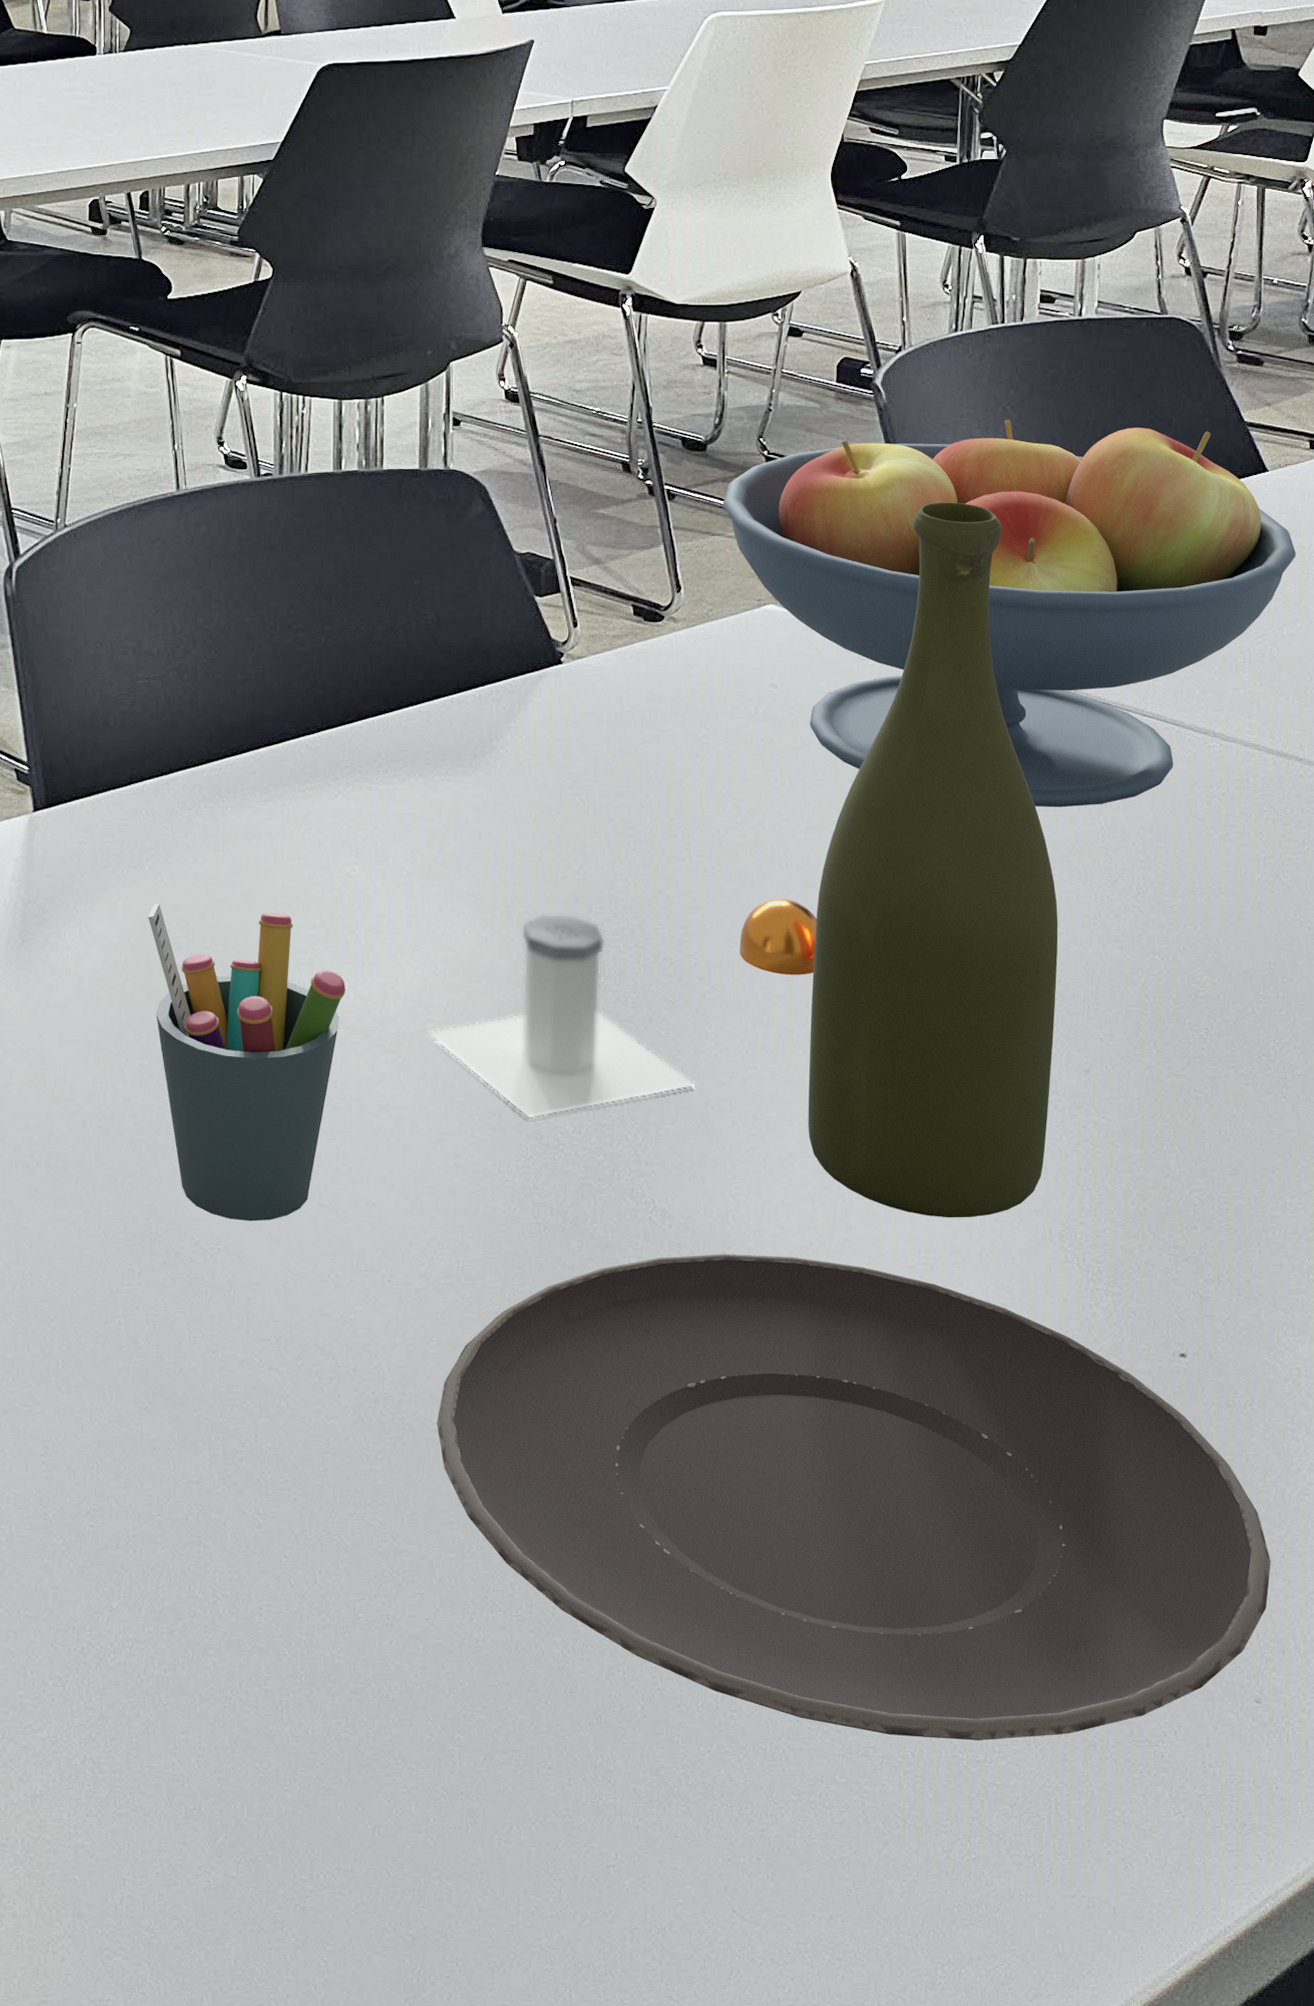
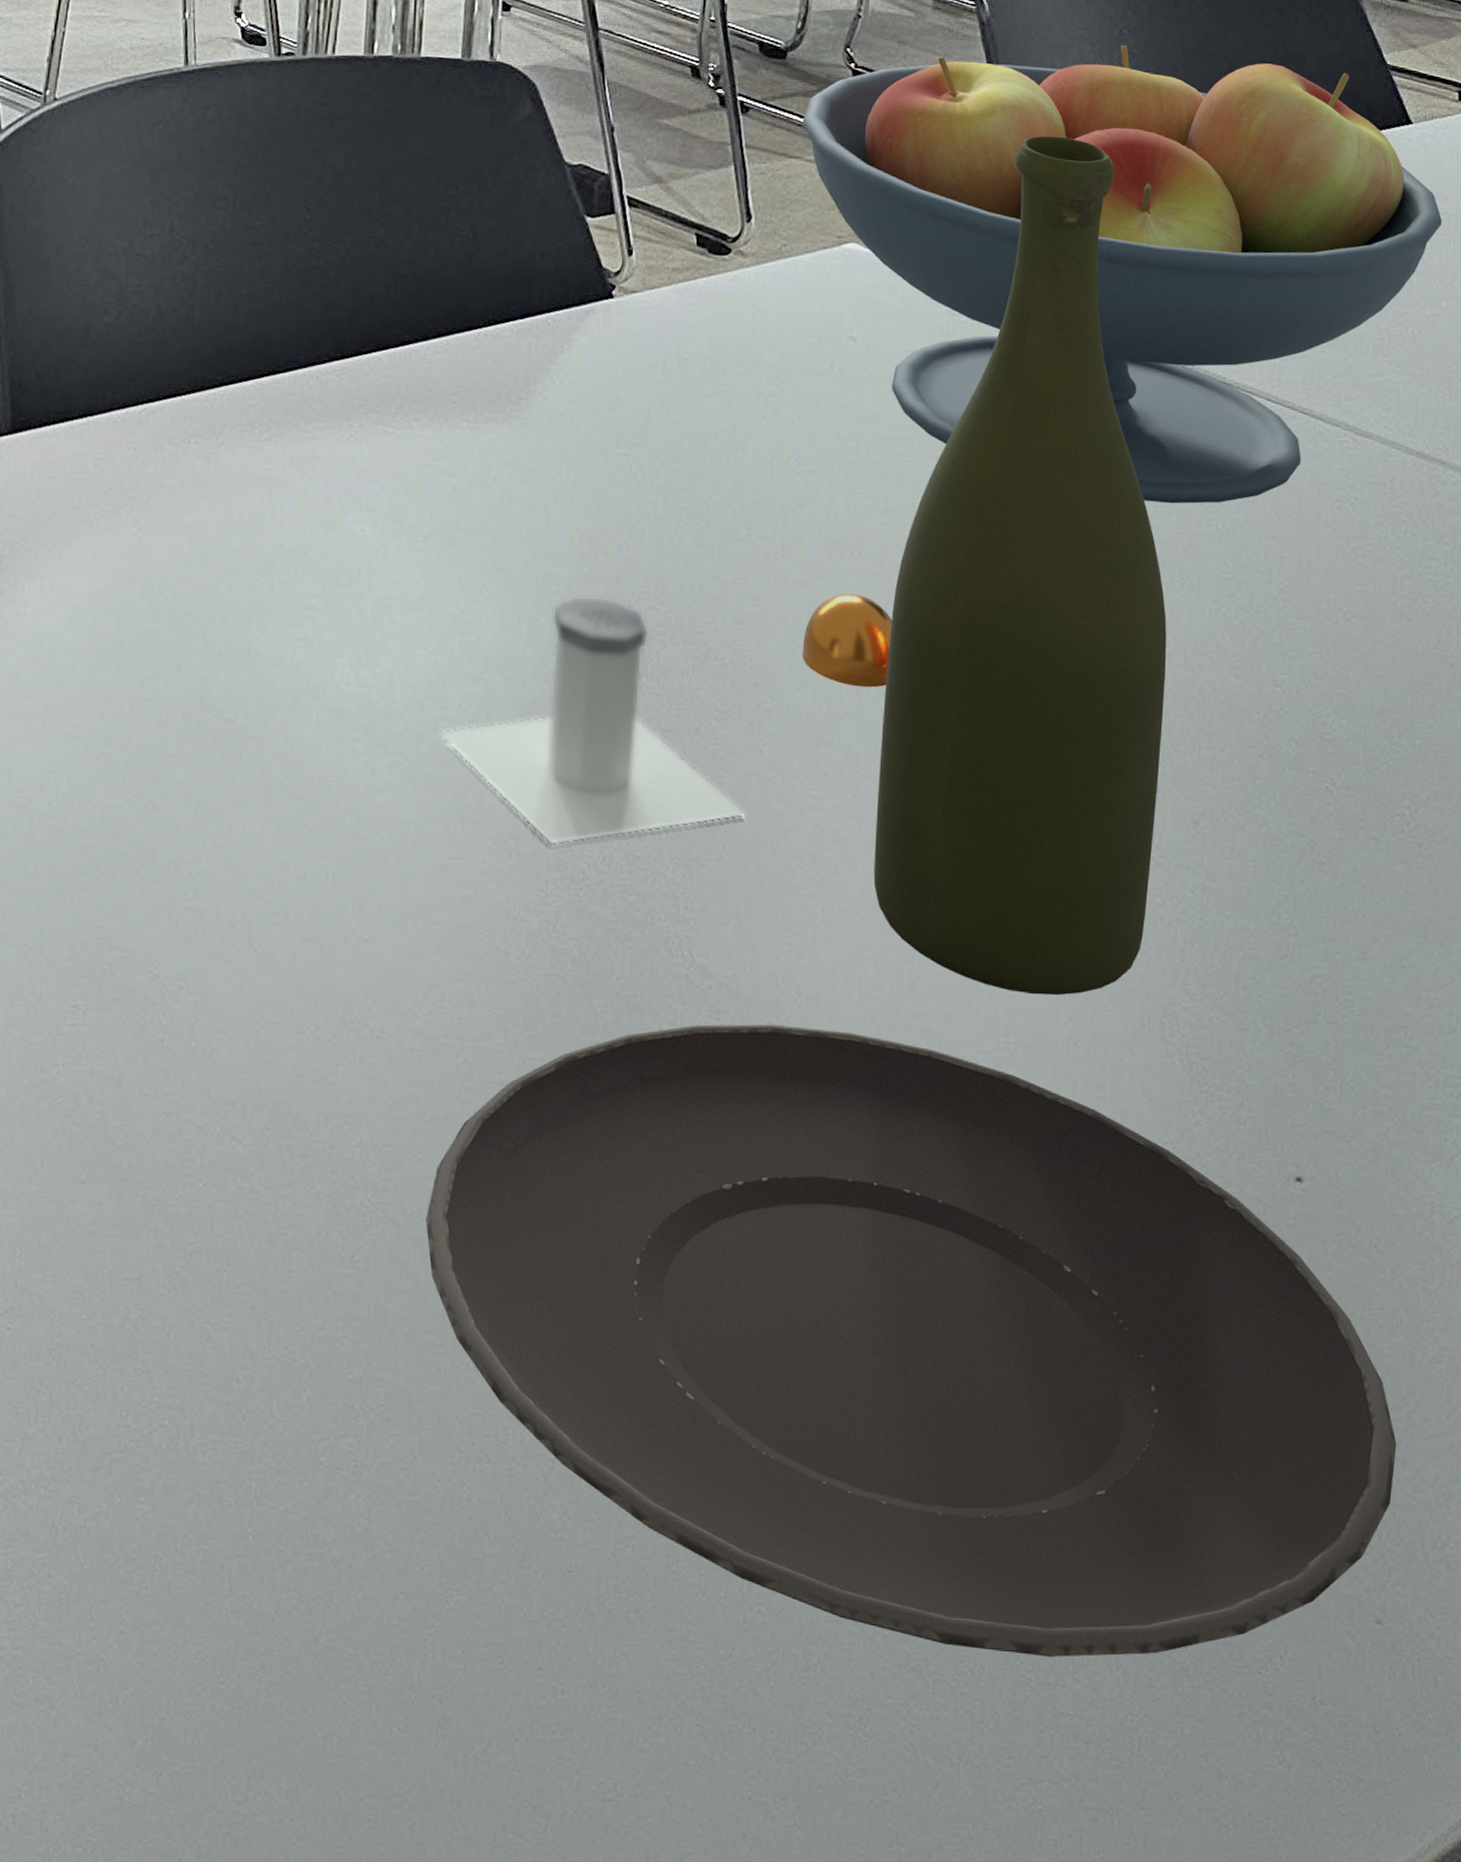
pen holder: present [148,903,345,1222] -> none [121,556,346,954]

